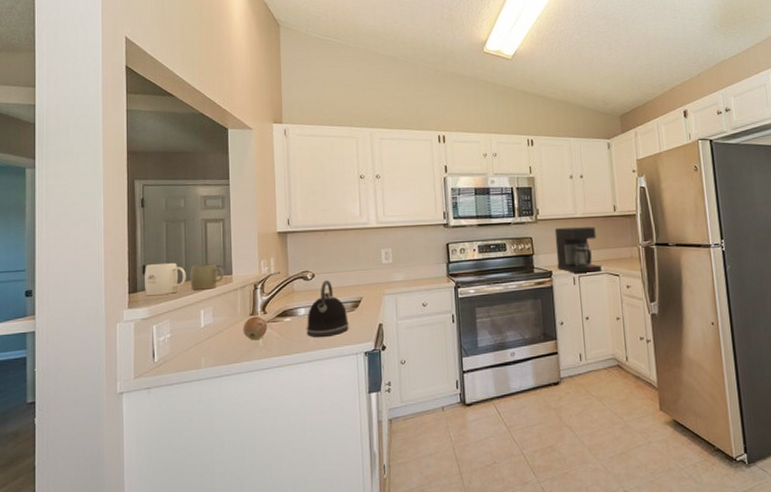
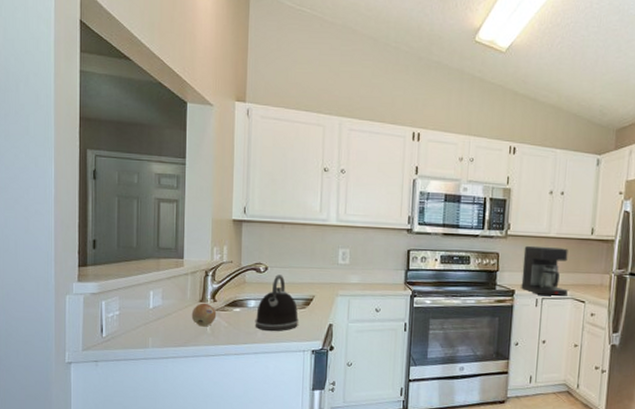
mug: present [145,262,186,296] -> none [95,239,137,272]
mug: present [190,264,224,290] -> none [140,244,175,271]

